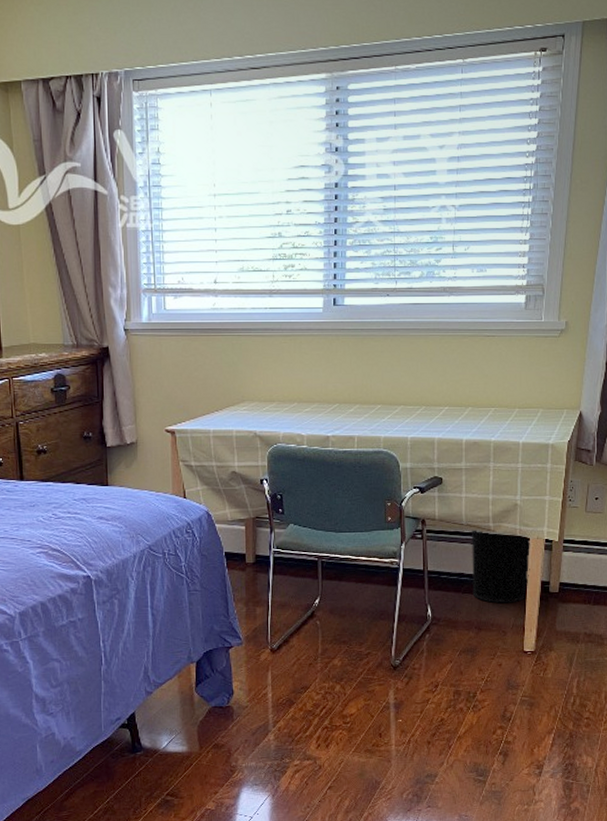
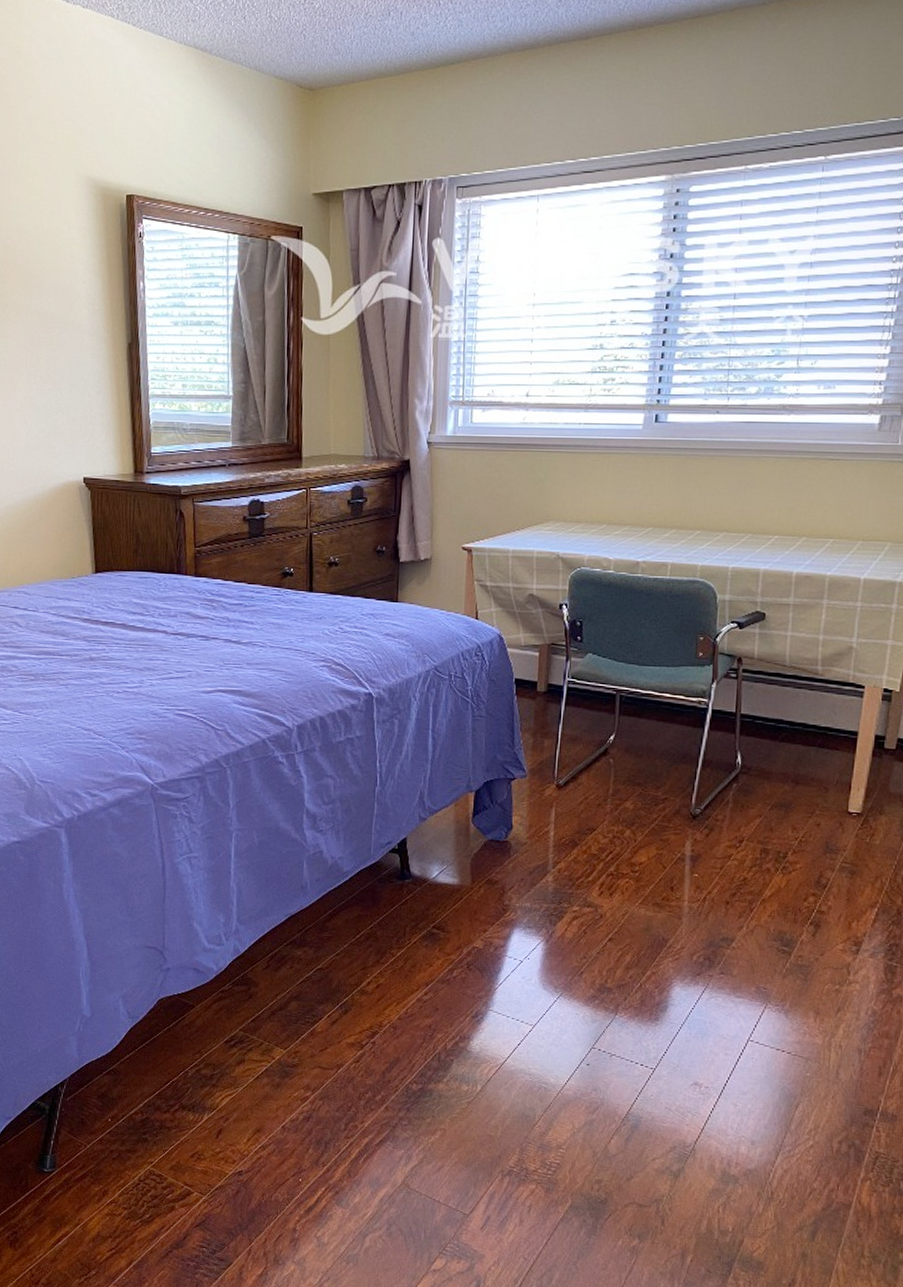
wastebasket: present [472,531,530,604] -> none [791,674,864,757]

